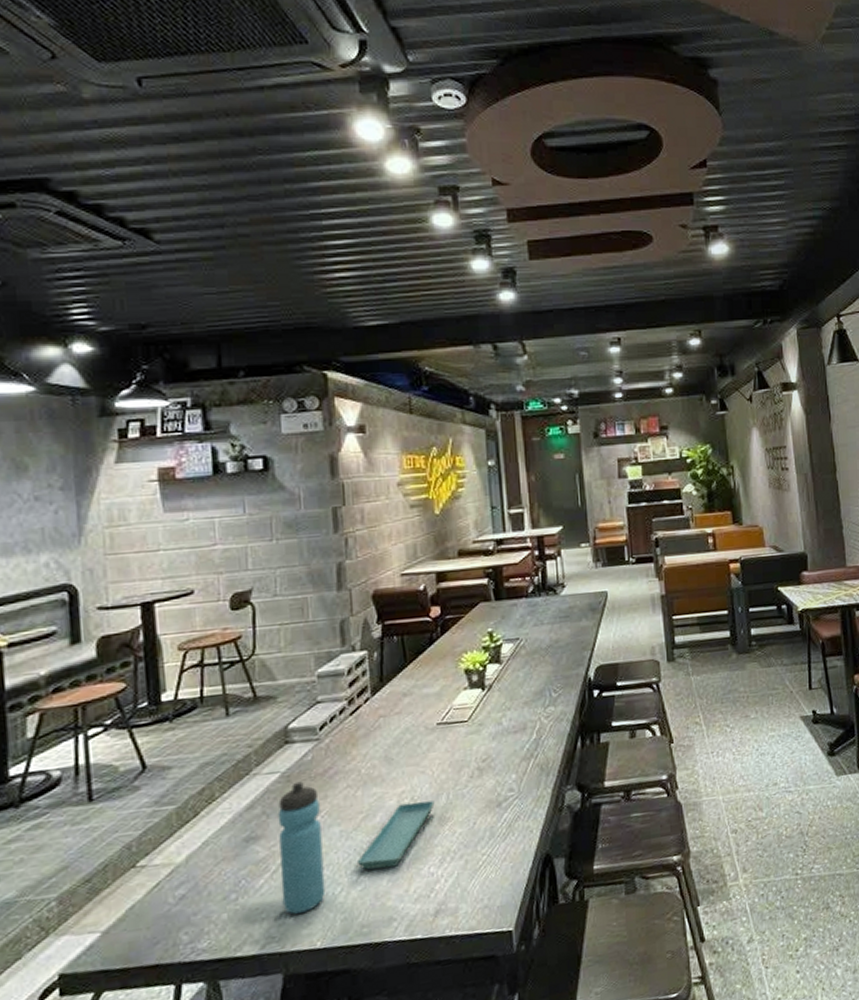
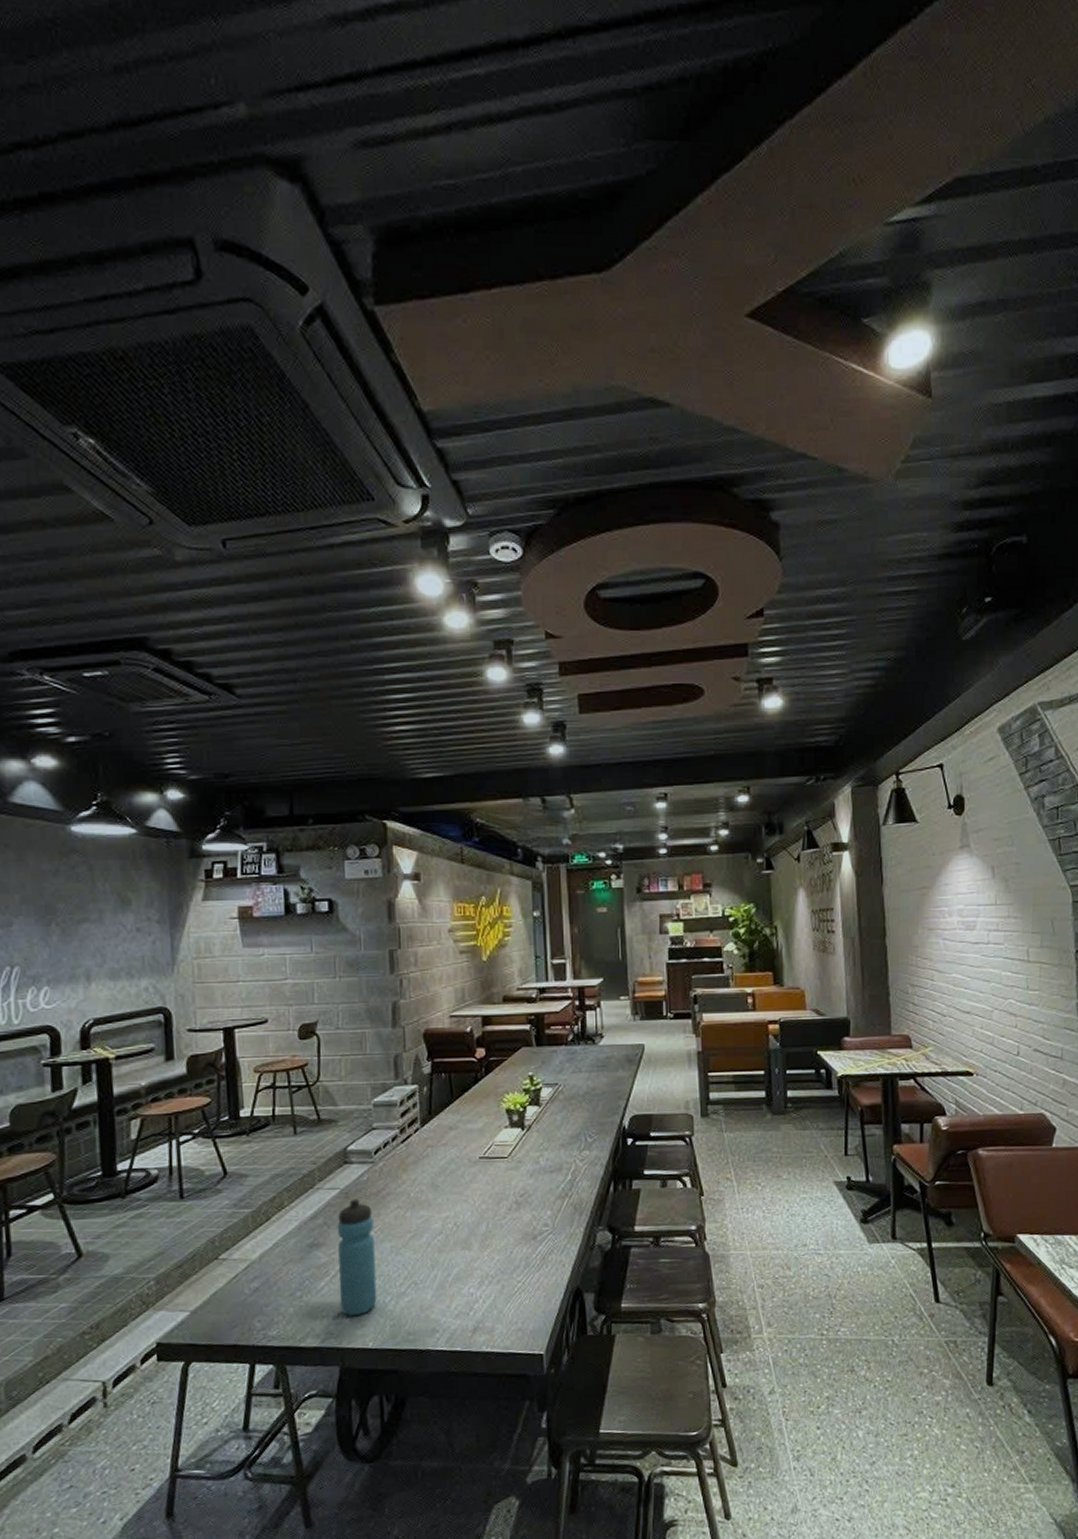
saucer: present [358,800,435,871] -> none [406,1227,475,1285]

